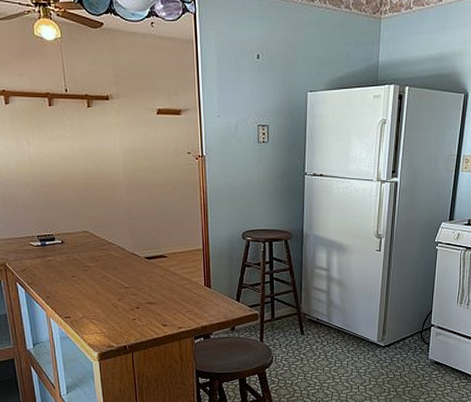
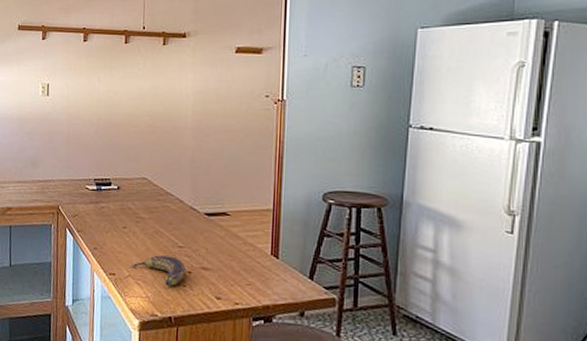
banana: none [83,296,134,322] -> present [130,255,186,287]

